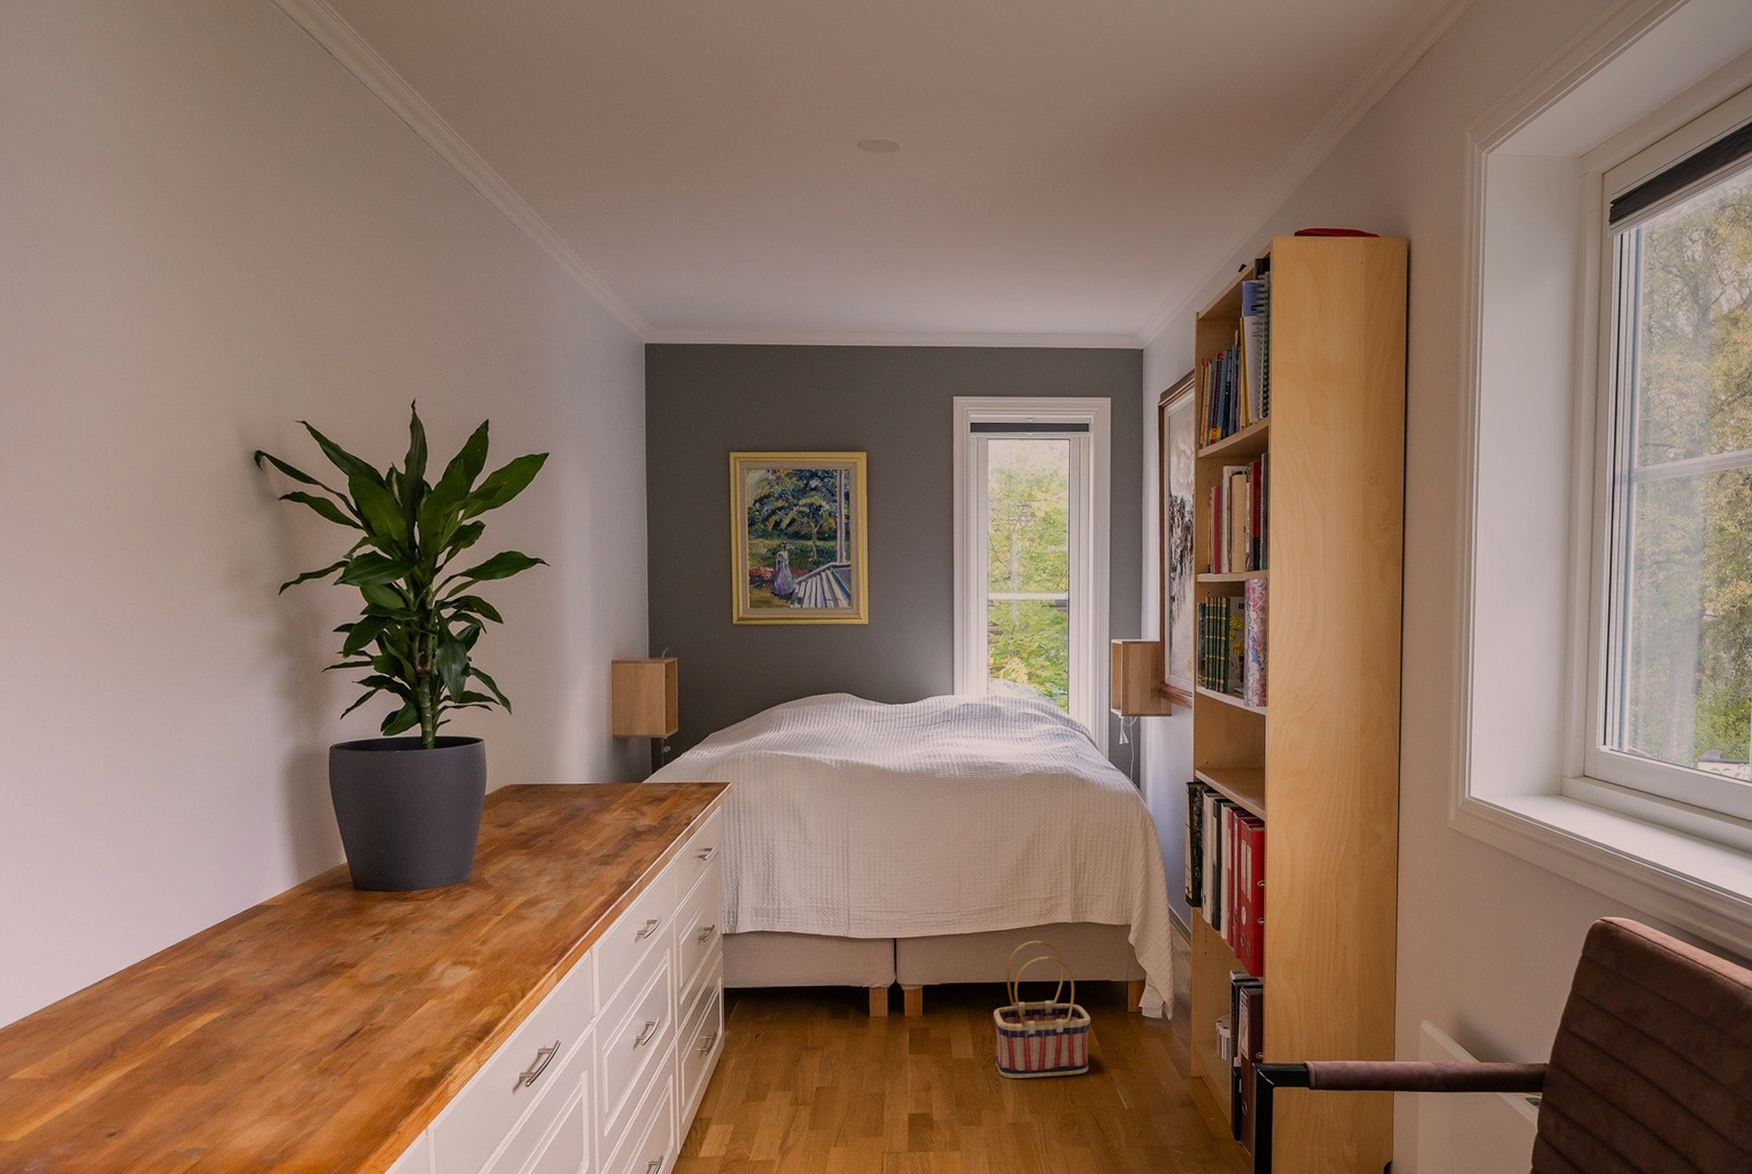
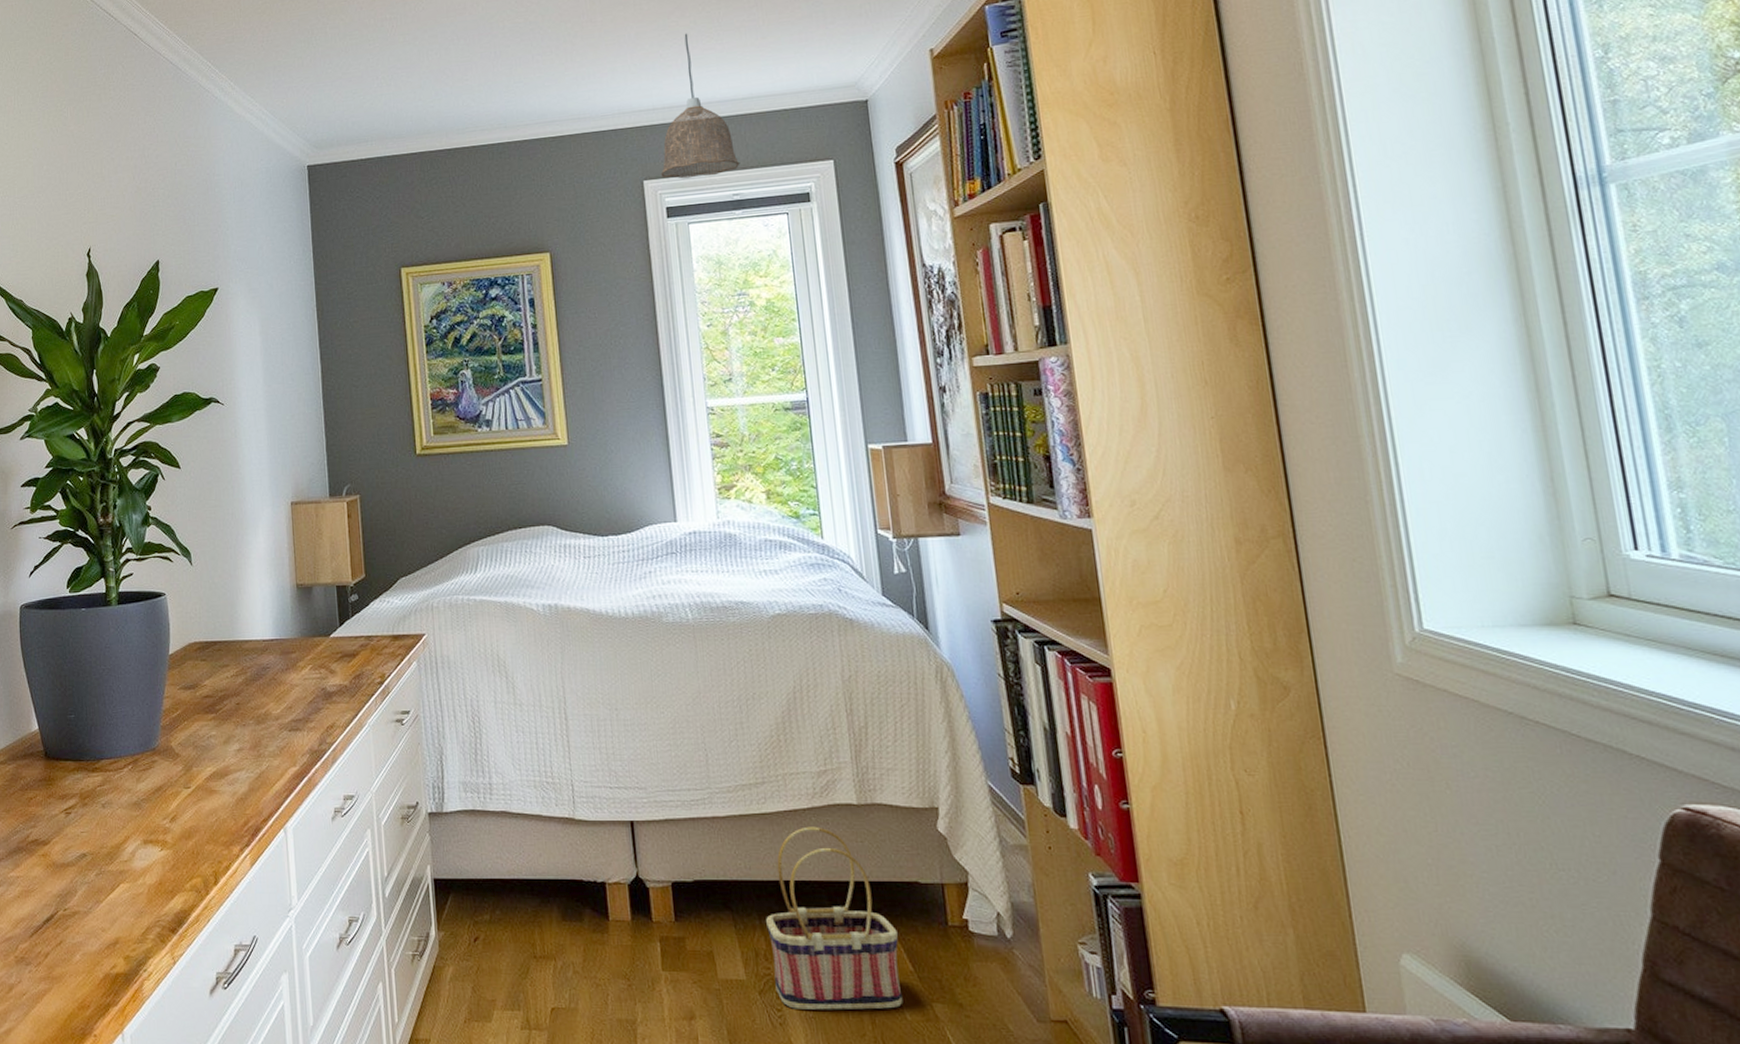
pendant lamp: none [968,267,1036,399] -> present [660,33,740,179]

